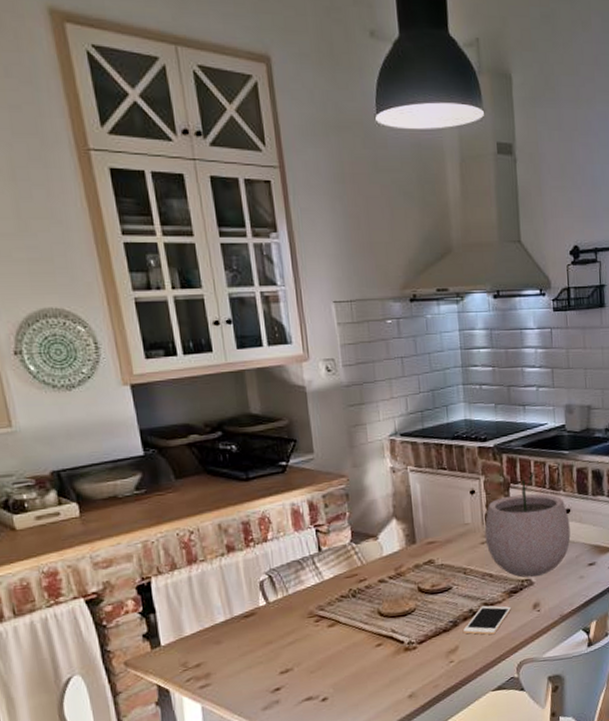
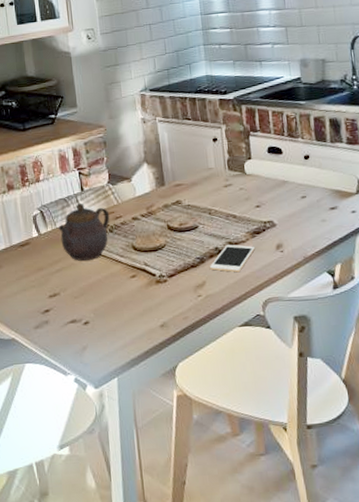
teapot: none [291,565,353,631] -> present [58,203,110,261]
plant pot: present [484,471,571,578] -> none [227,120,311,220]

